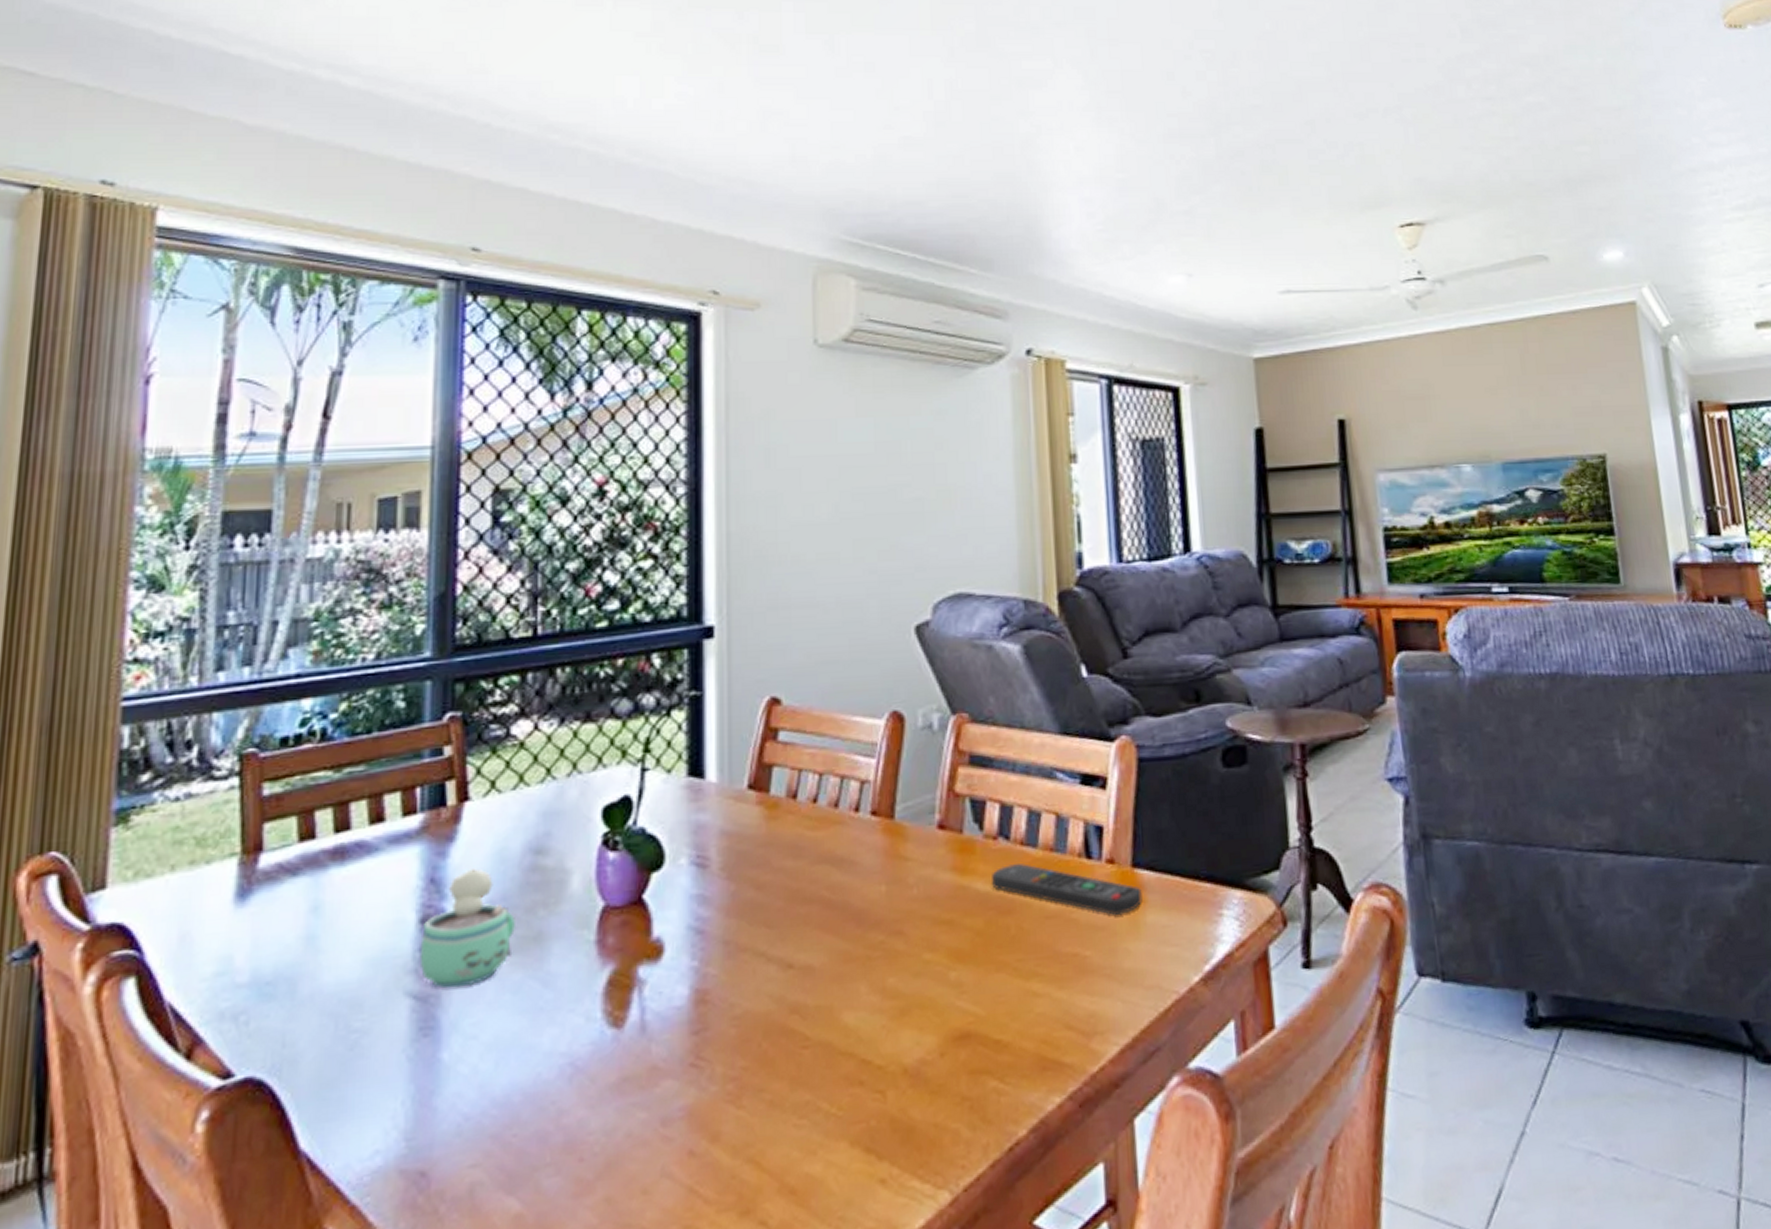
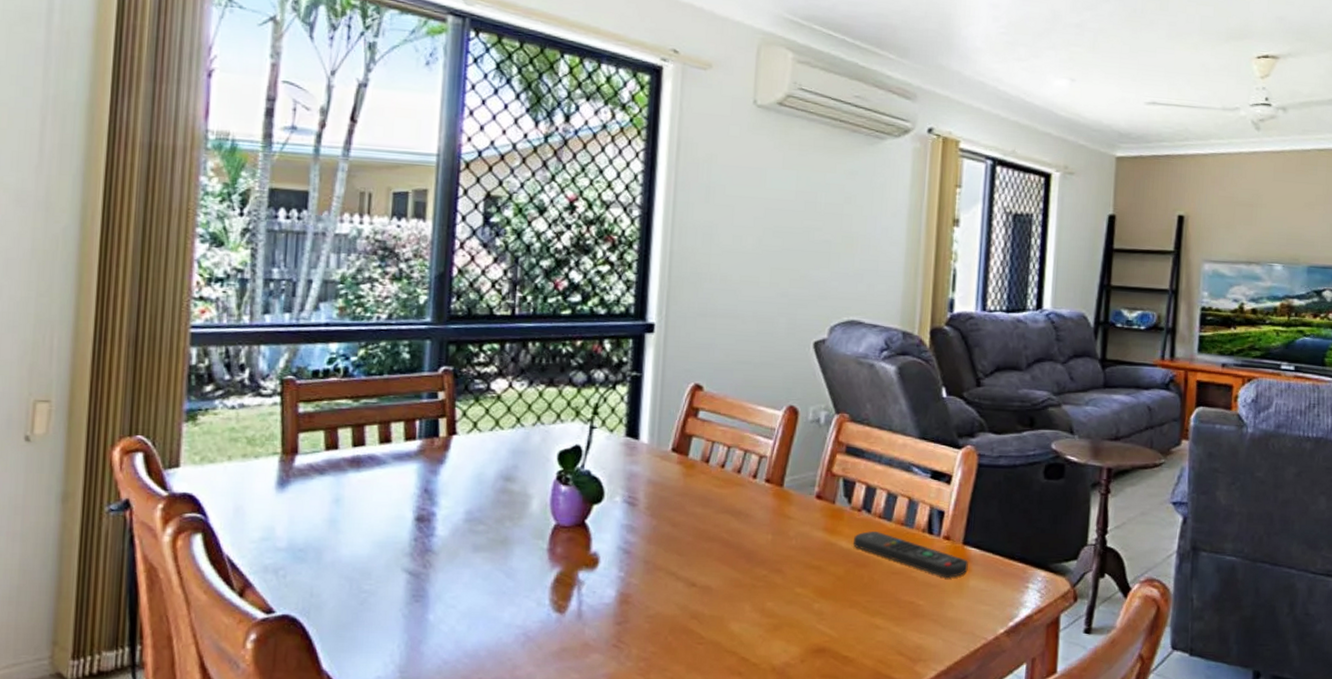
chocolate milk: present [419,868,515,988] -> none [414,485,488,570]

